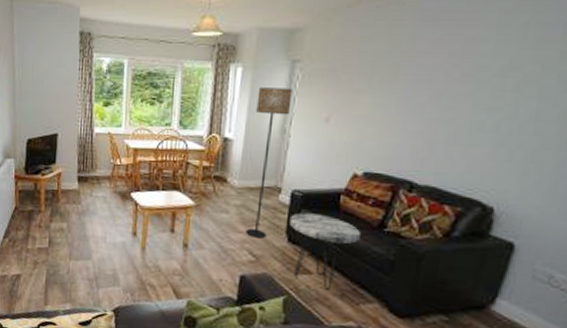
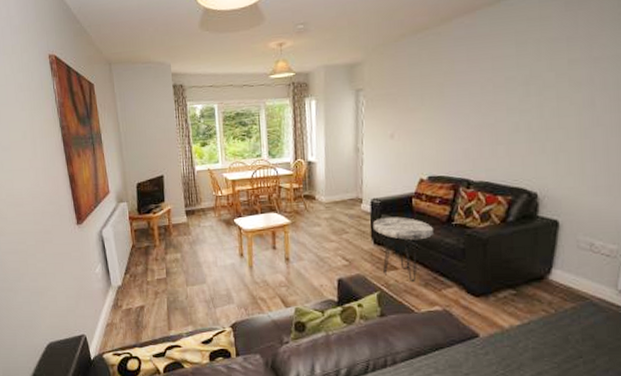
floor lamp: present [246,87,293,239] -> none [331,113,361,245]

